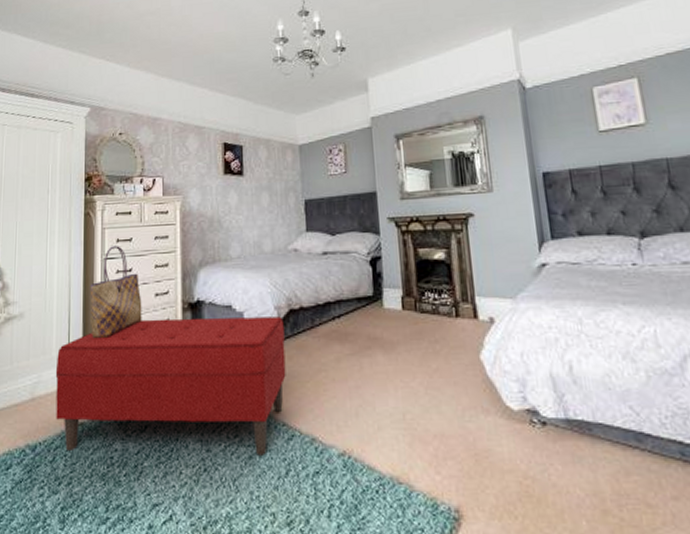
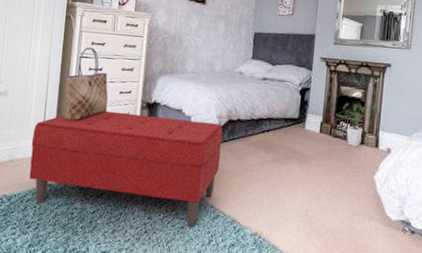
house plant: none [425,266,471,321] -> present [343,102,380,147]

